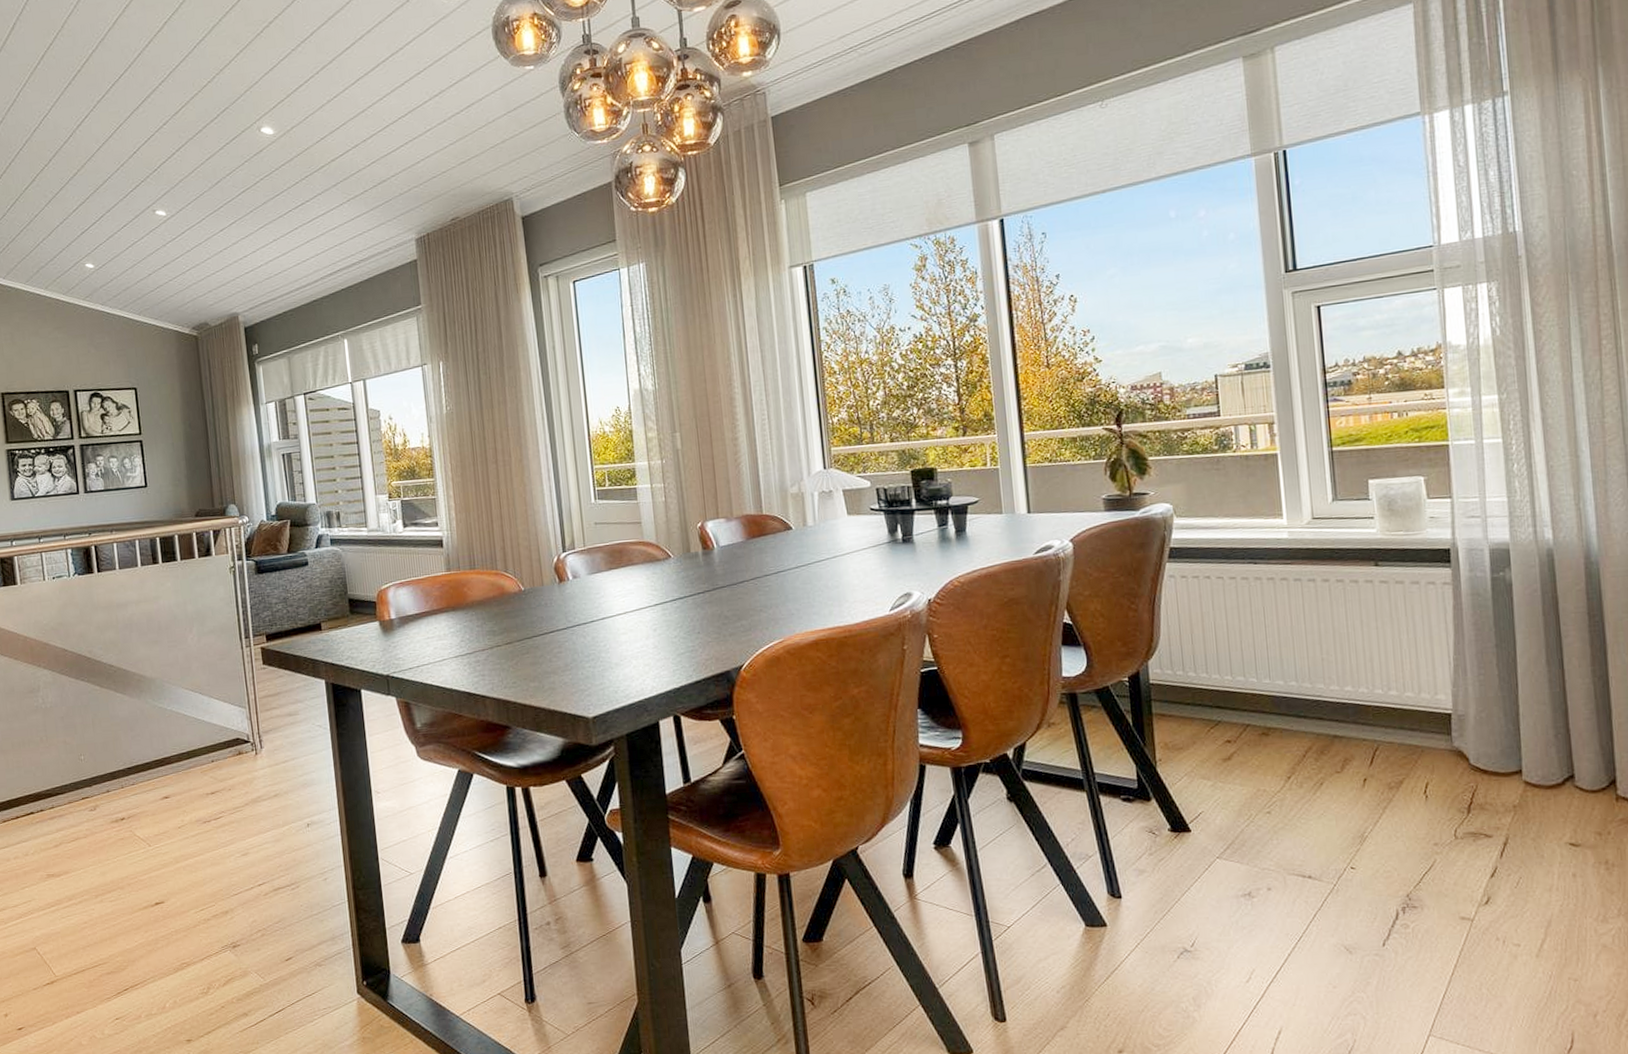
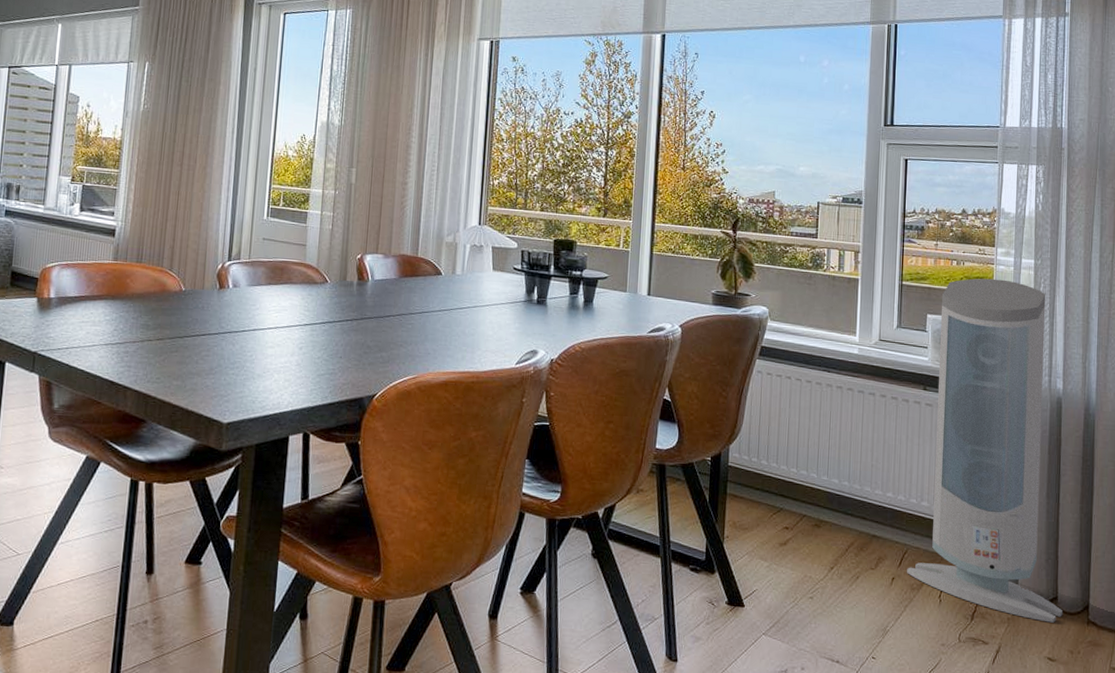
air purifier: none [1381,424,1584,805] -> present [907,278,1064,623]

